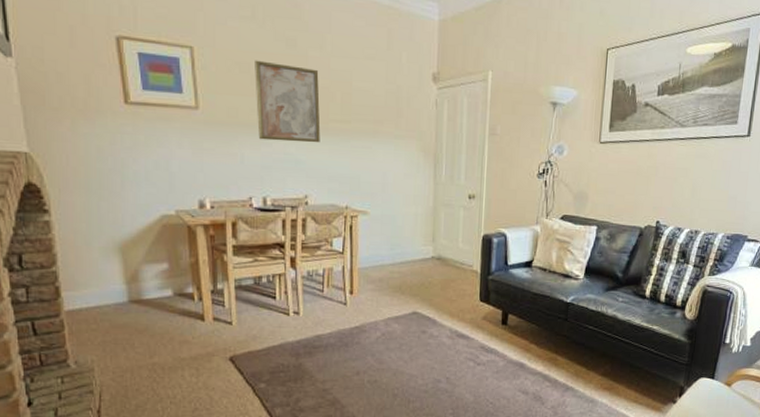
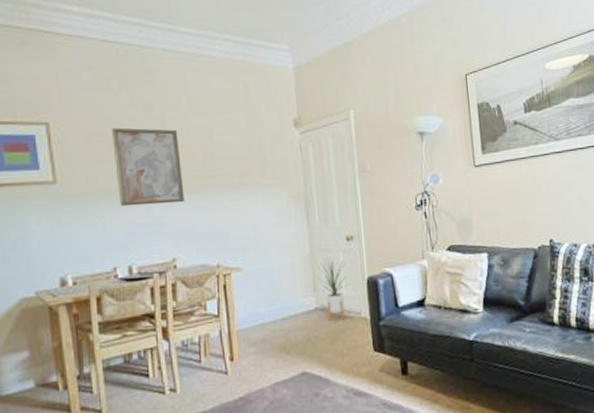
house plant: none [437,211,466,270] -> present [317,256,350,321]

